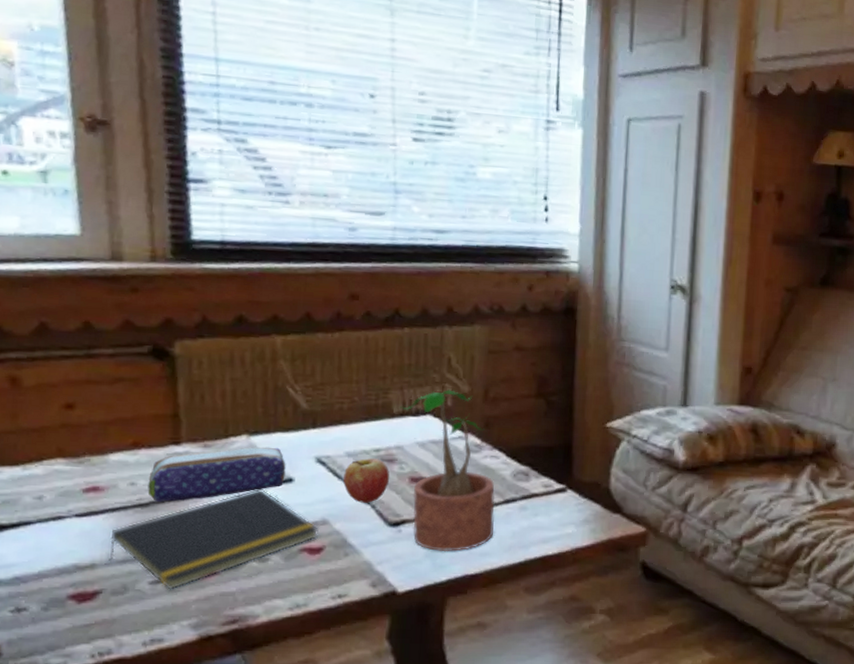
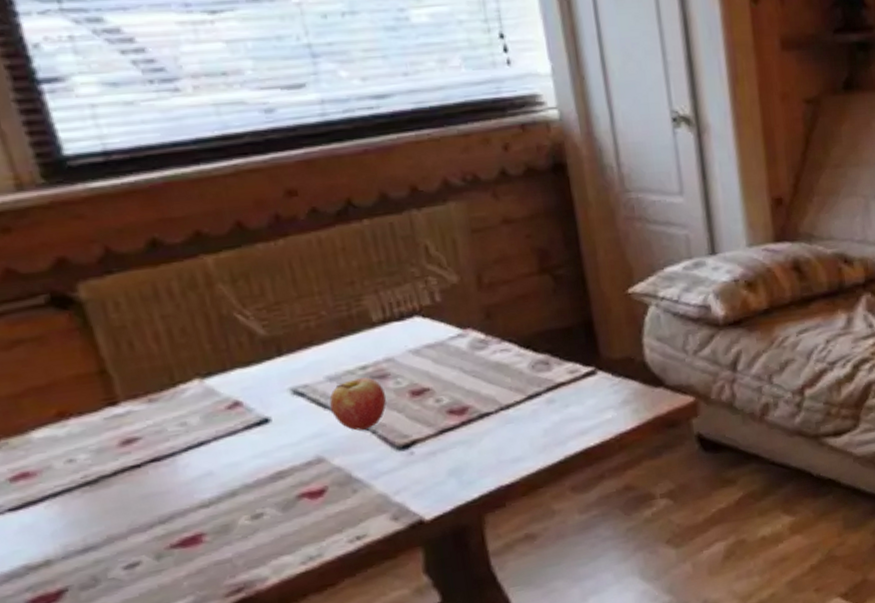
notepad: present [109,488,319,590] -> none [60,436,316,572]
pencil case: present [147,446,286,503] -> none [88,386,259,476]
potted plant: present [400,389,495,552] -> none [379,283,522,467]

